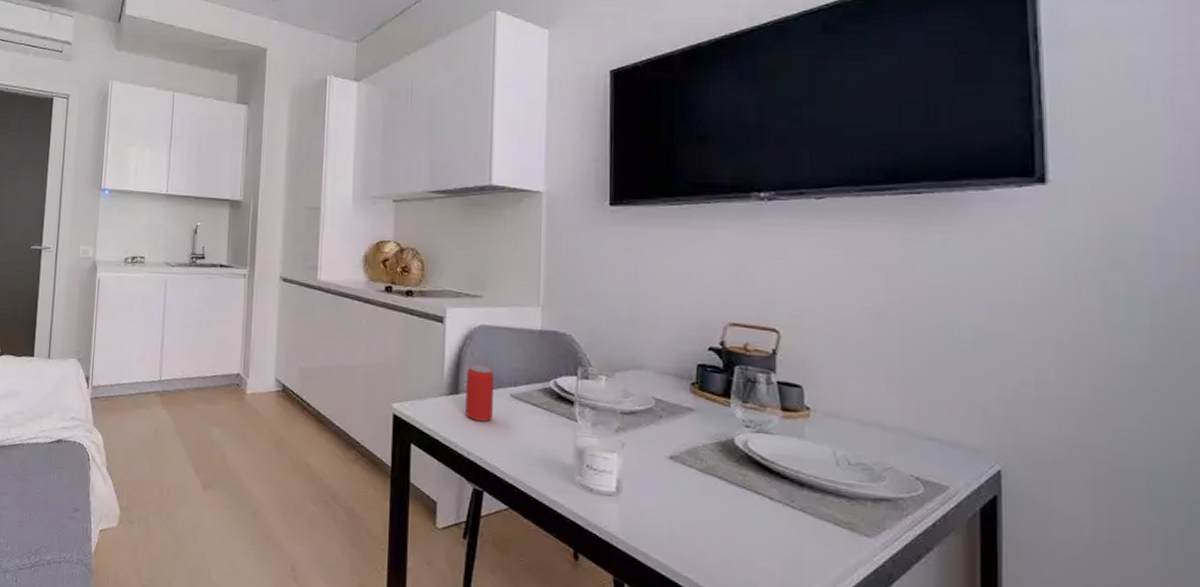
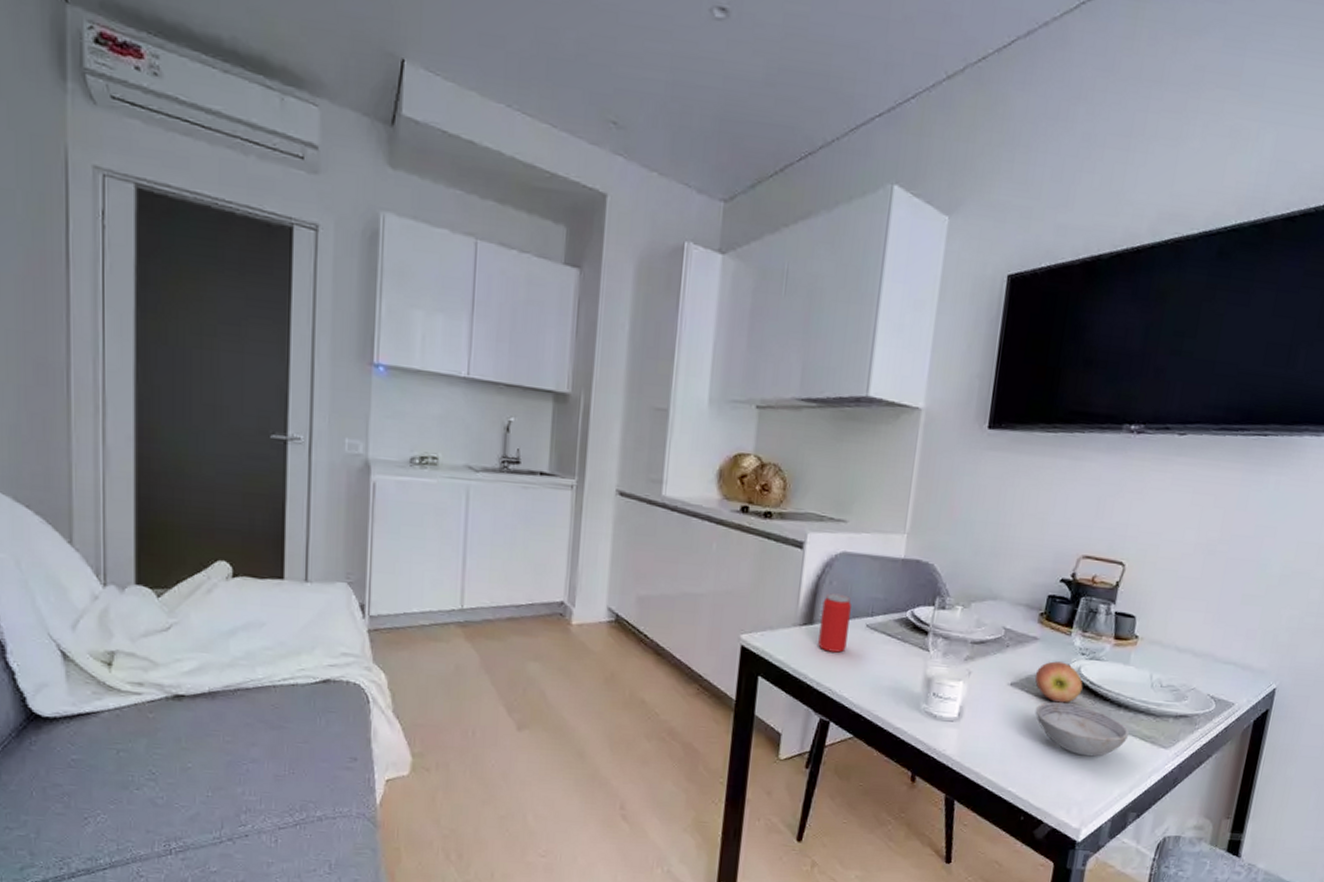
apple: none [696,433,753,480] -> present [1034,661,1083,703]
bowl: none [702,477,820,543] -> present [1035,701,1130,757]

